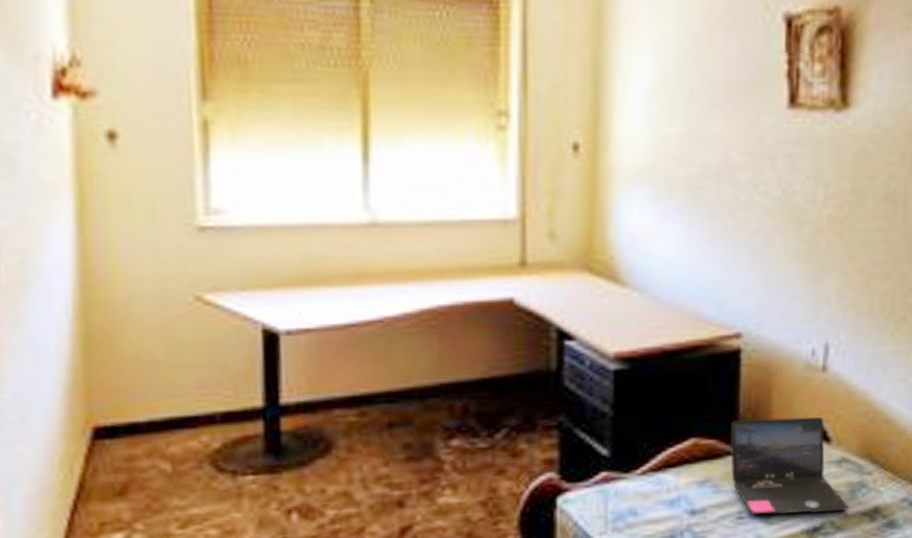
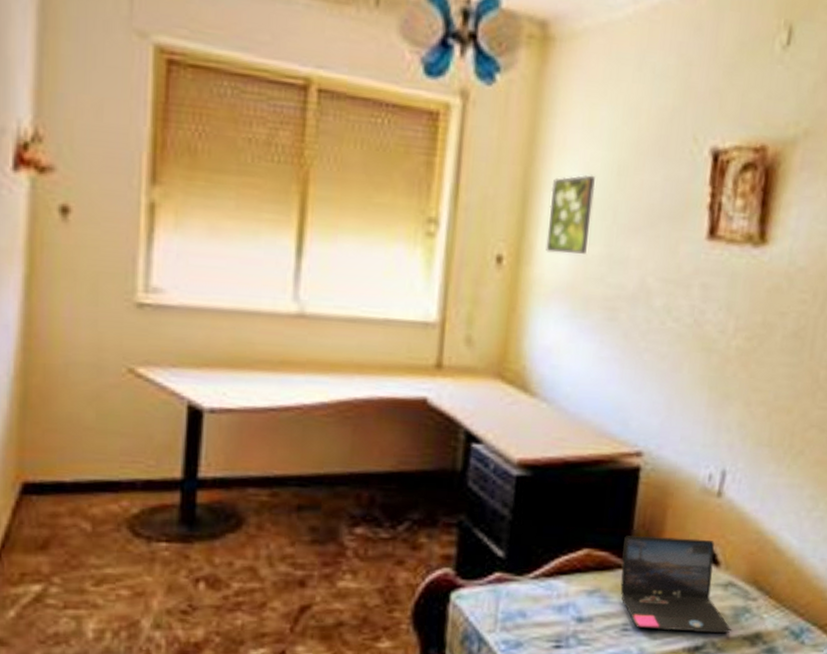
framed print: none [623,52,667,136] -> present [546,175,595,254]

